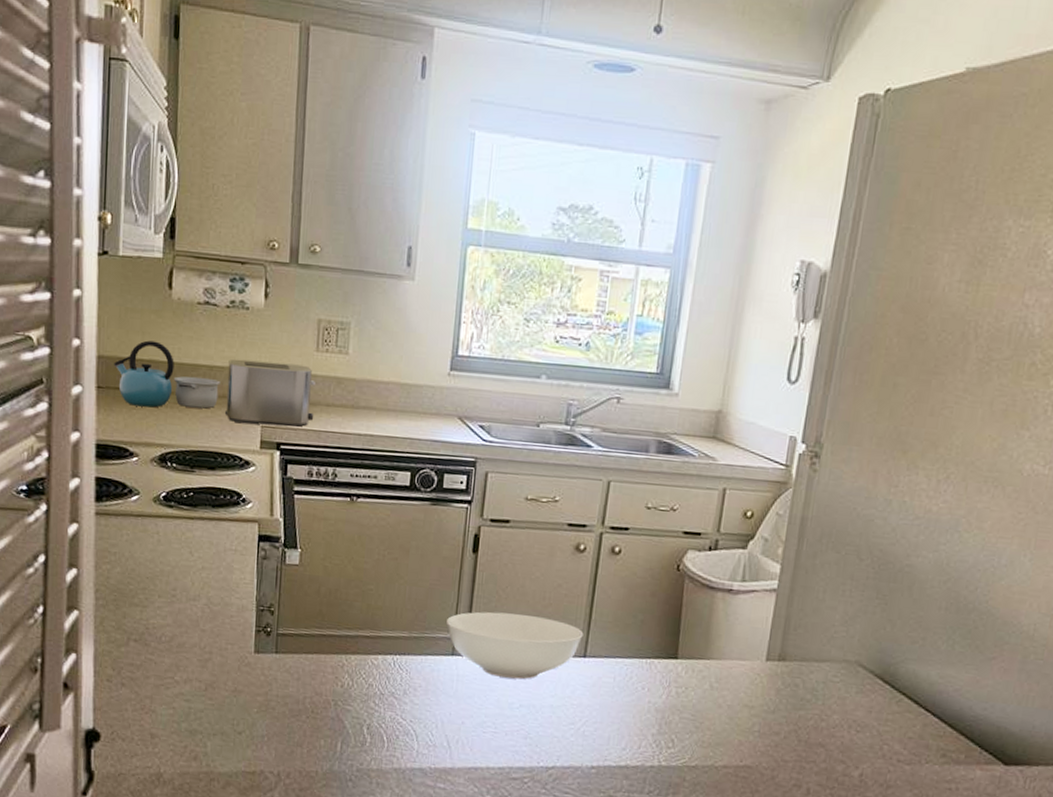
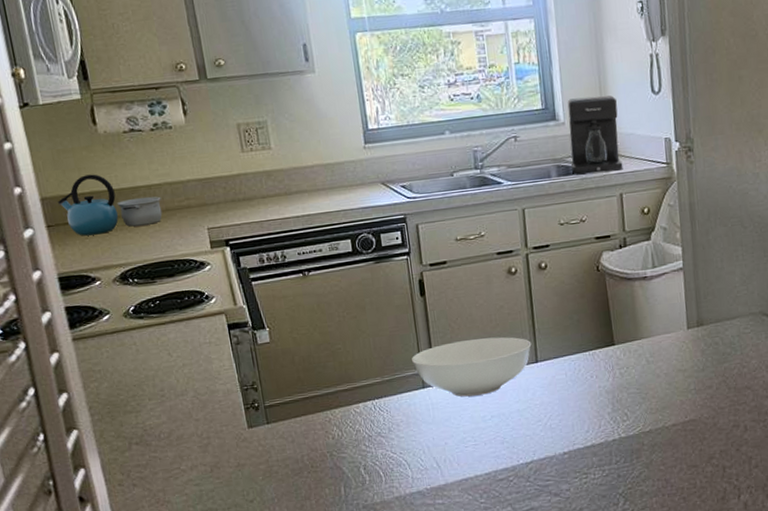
toaster: present [225,359,315,428] -> none [164,167,254,231]
coffee maker: none [673,368,744,462] -> present [567,95,623,174]

